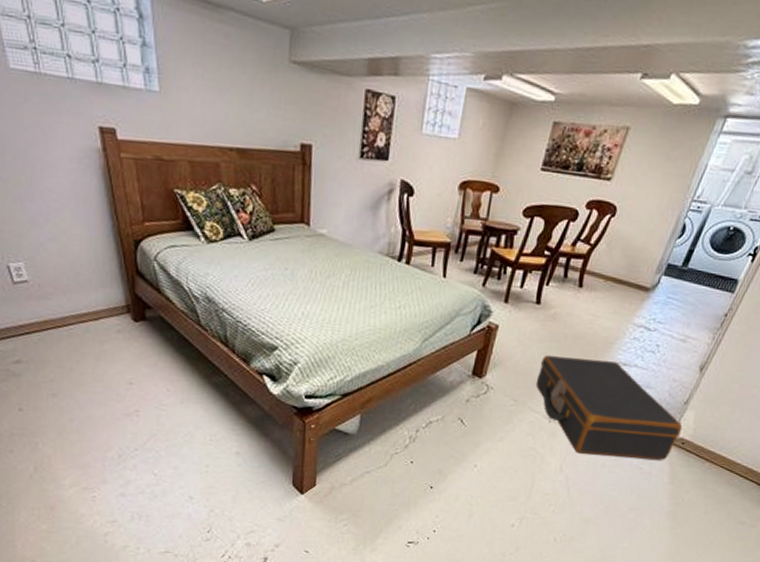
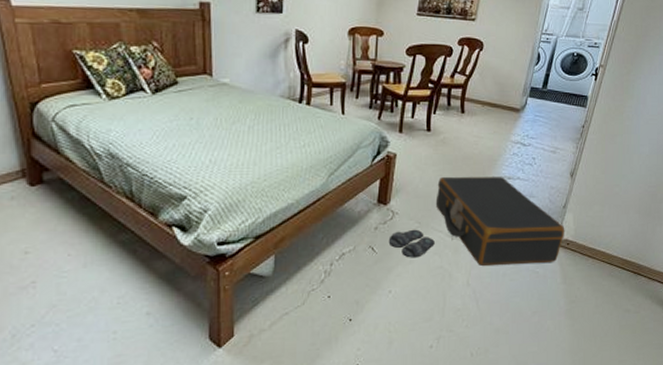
slippers: none [480,406,530,436] -> present [390,229,435,258]

